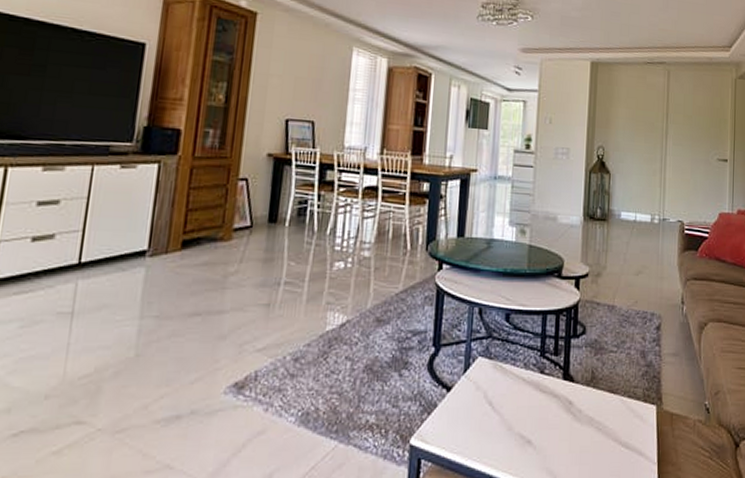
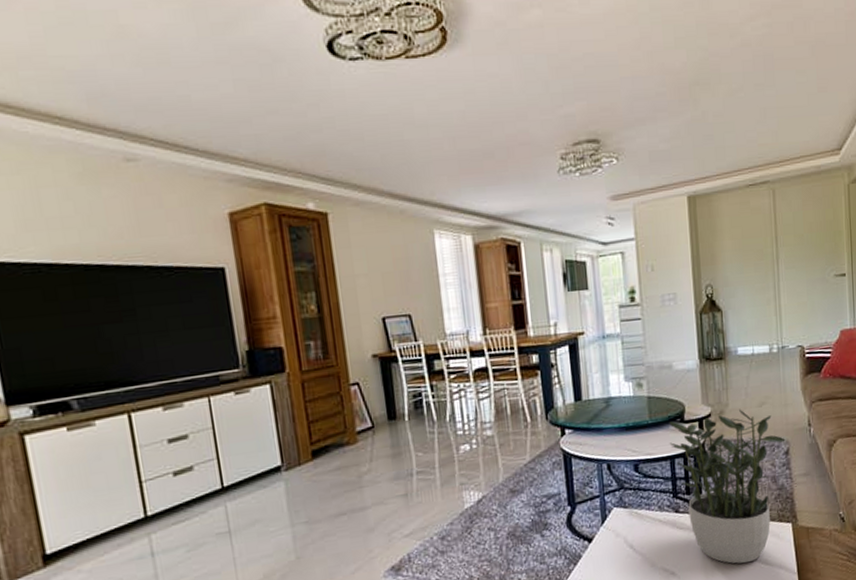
potted plant: none [543,274,658,443] -> present [669,409,786,564]

